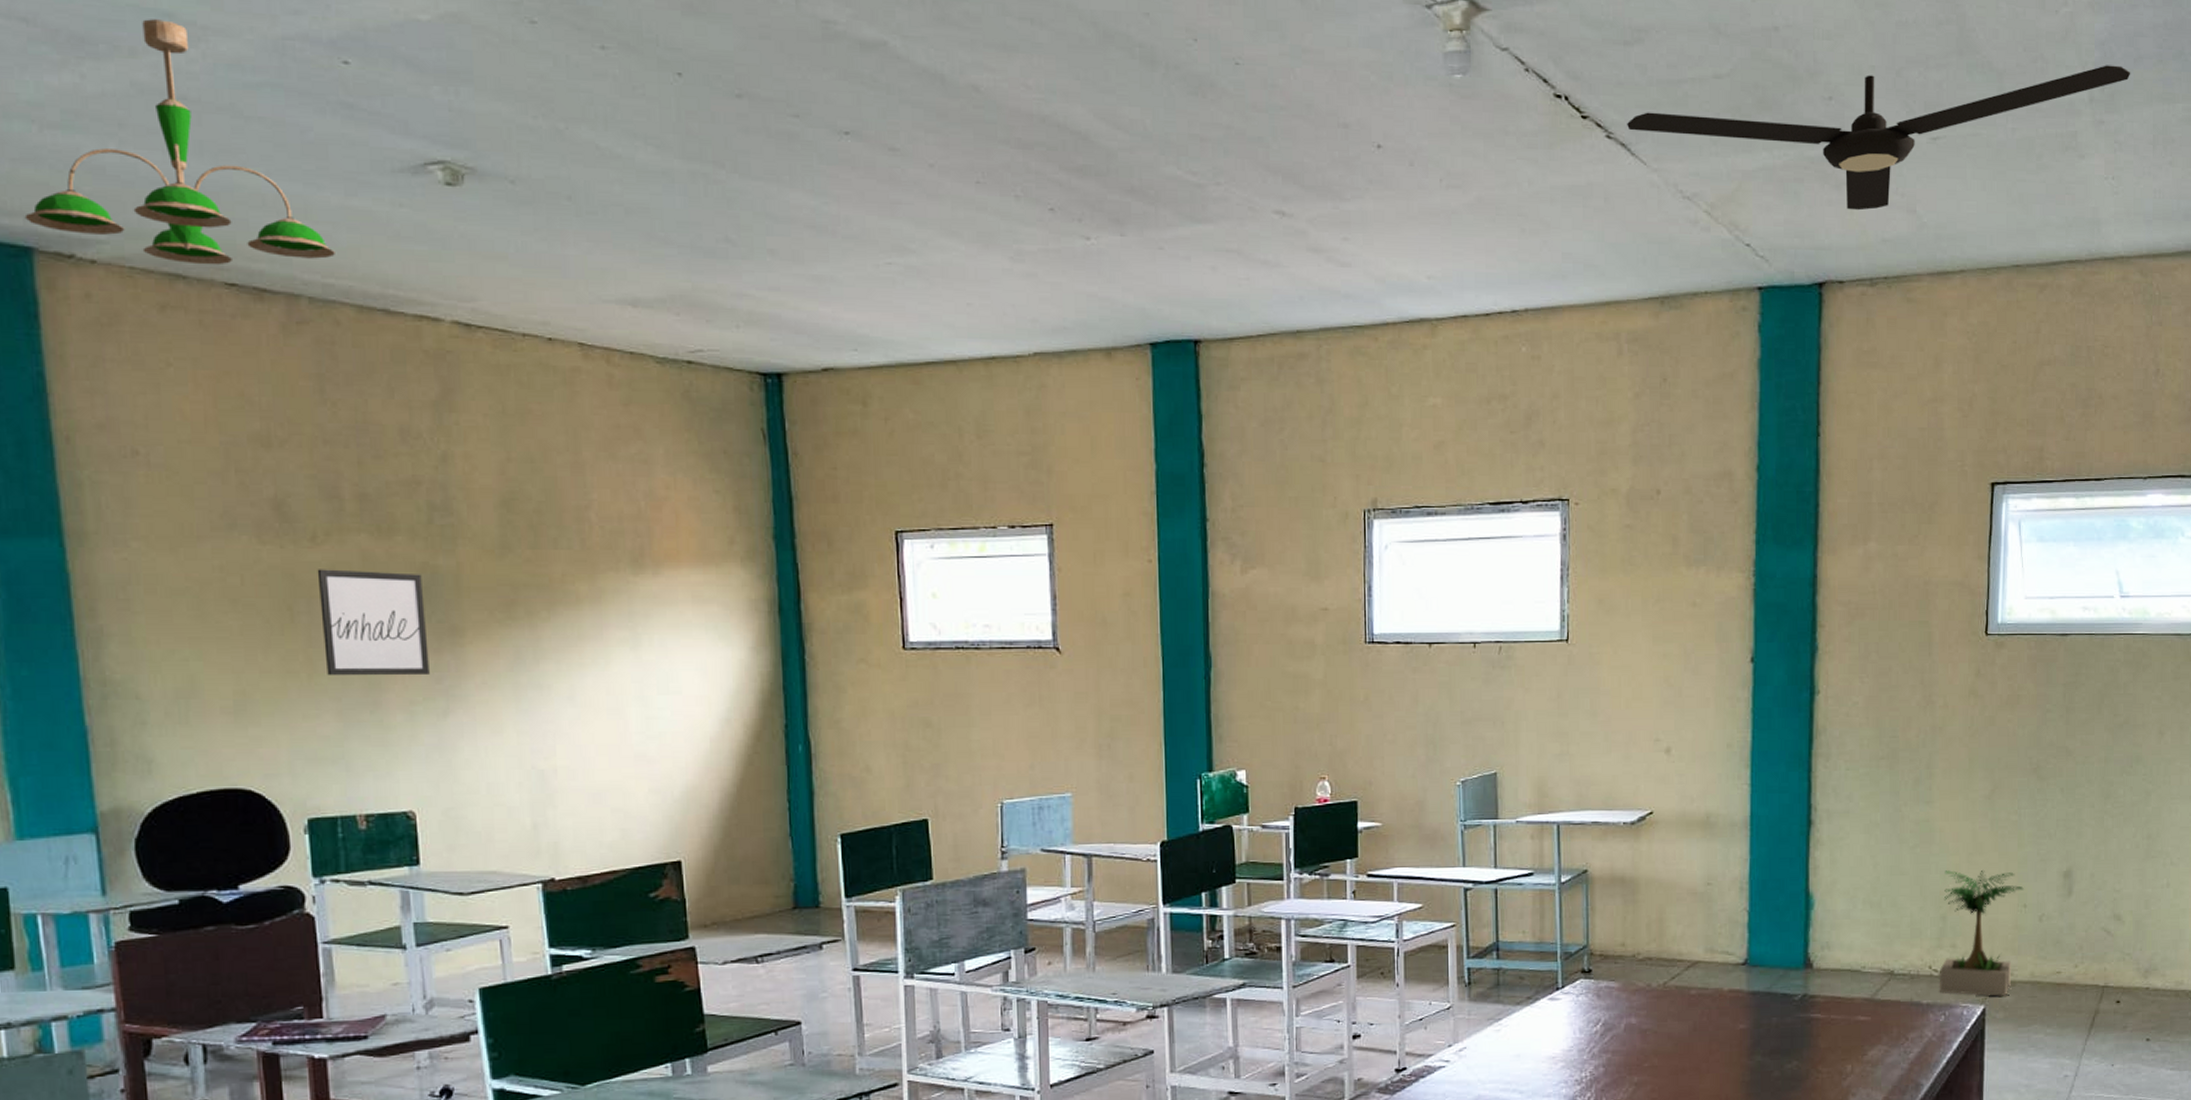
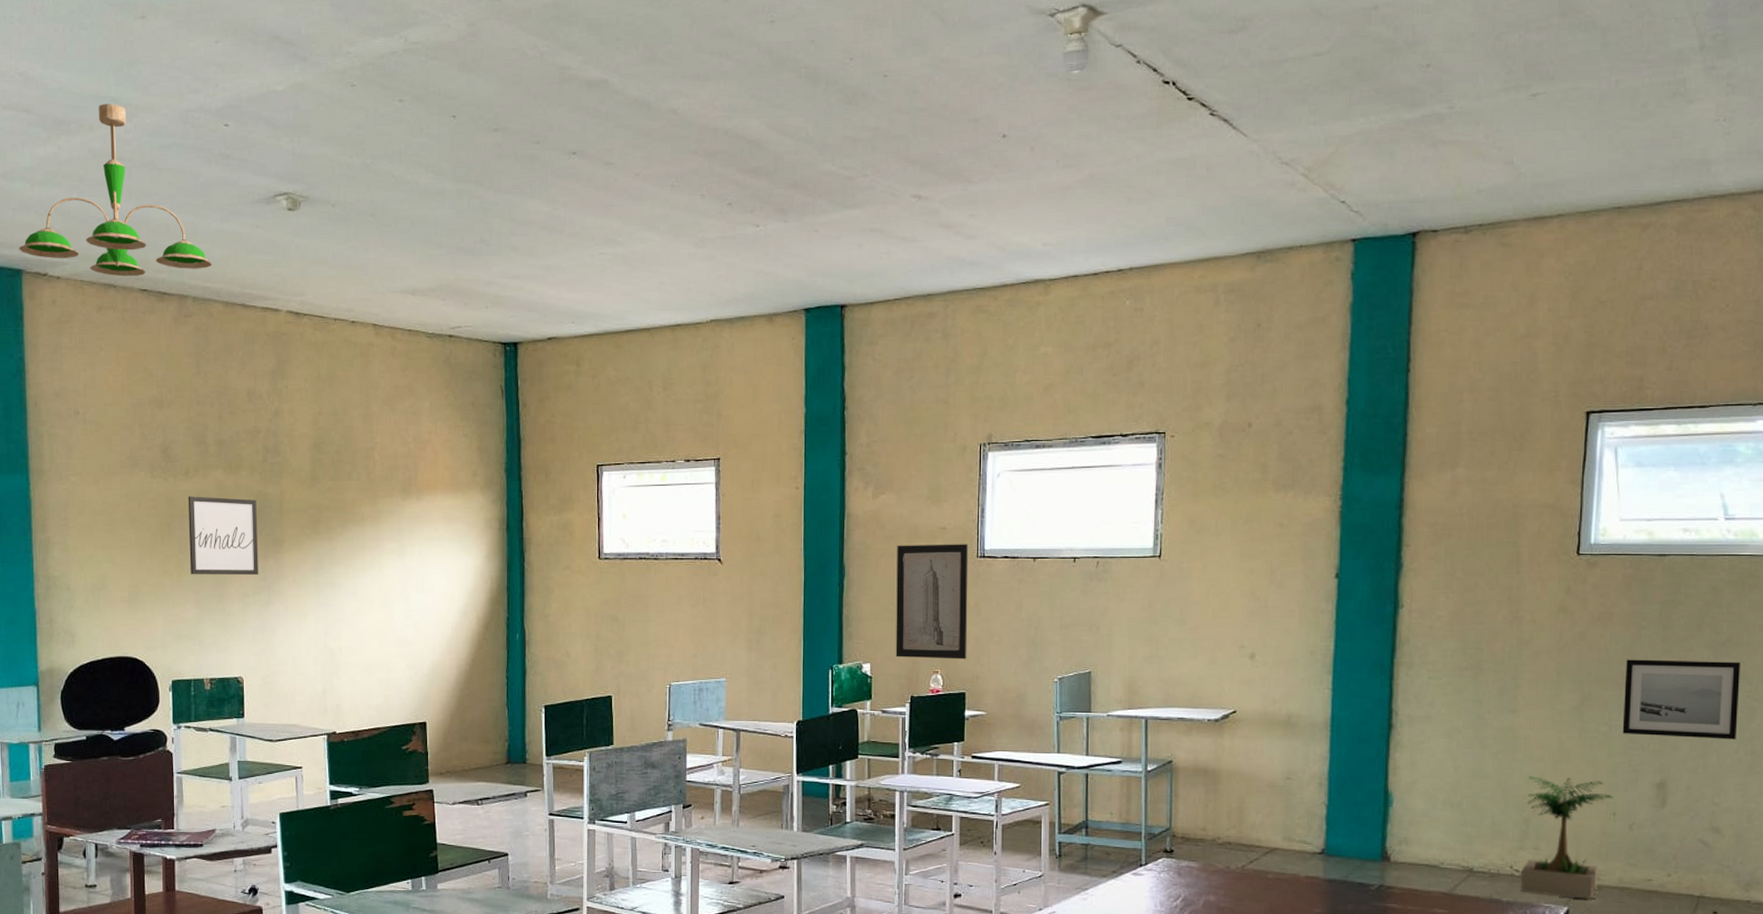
wall art: none [1272,627,1358,763] -> present [896,544,969,659]
ceiling fan: present [1627,65,2131,211] -> none [1230,13,1746,165]
wall art: none [2031,743,2136,824] -> present [1622,659,1740,740]

